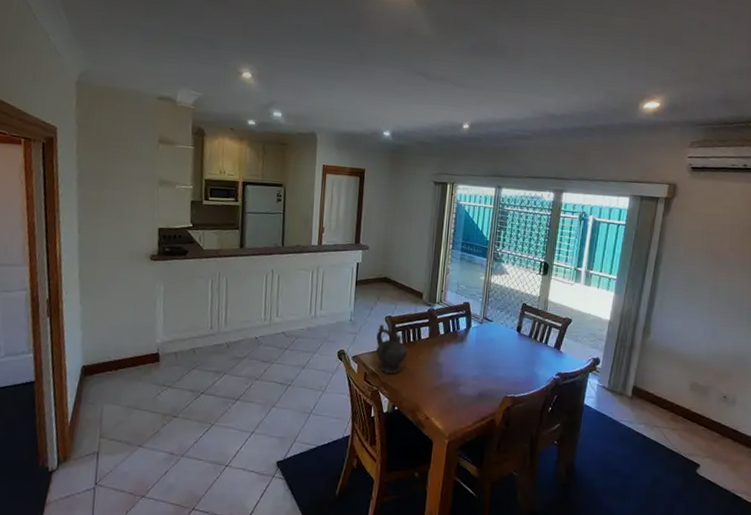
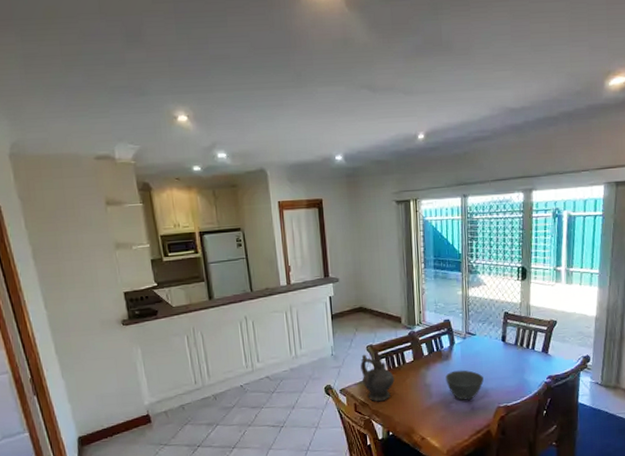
bowl: none [457,353,495,385] -> present [445,370,484,401]

